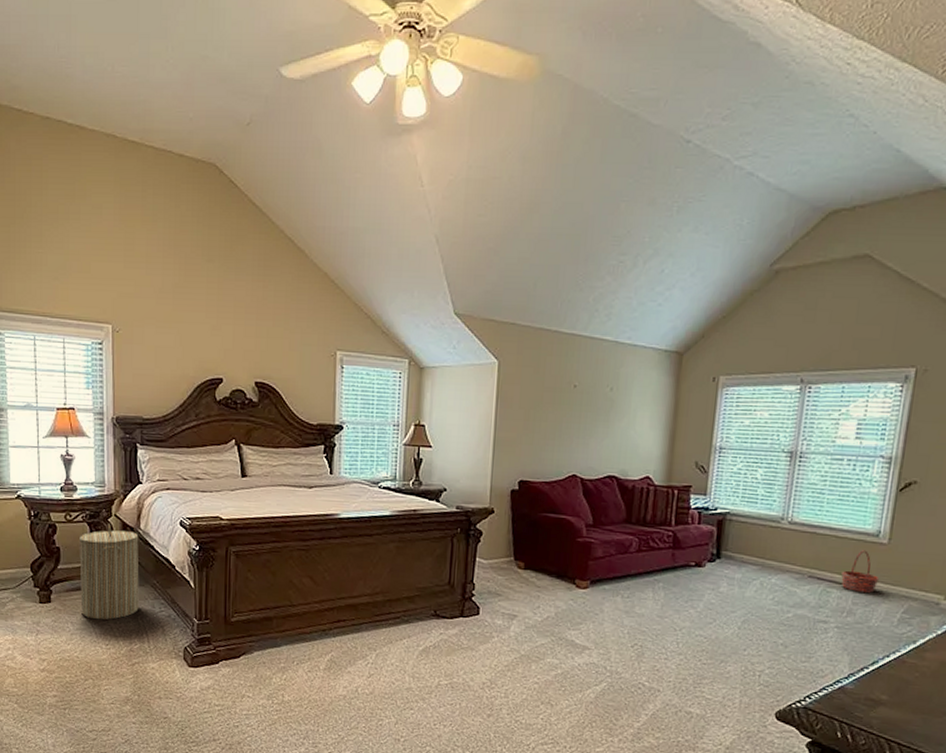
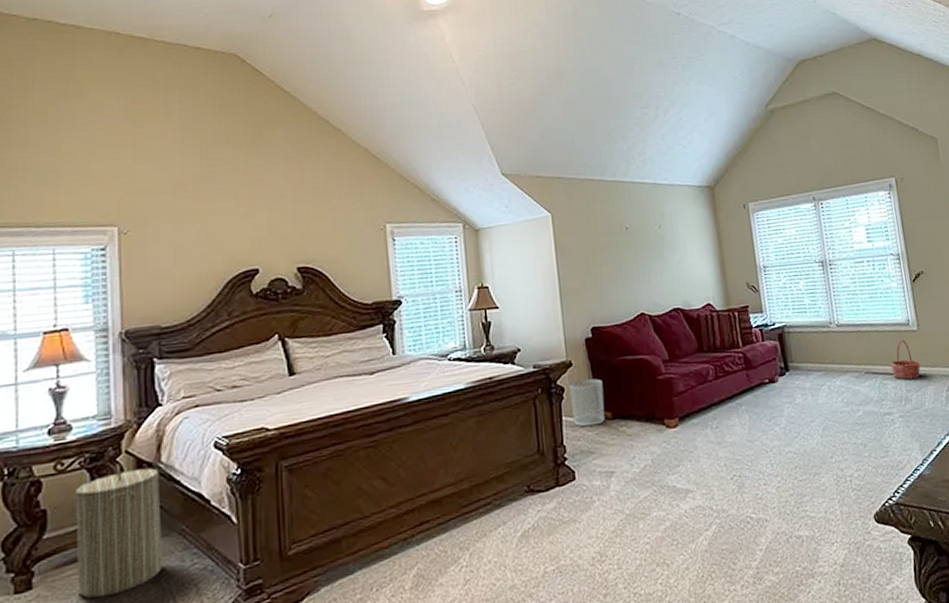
waste bin: none [486,527,521,572] -> present [568,378,605,427]

